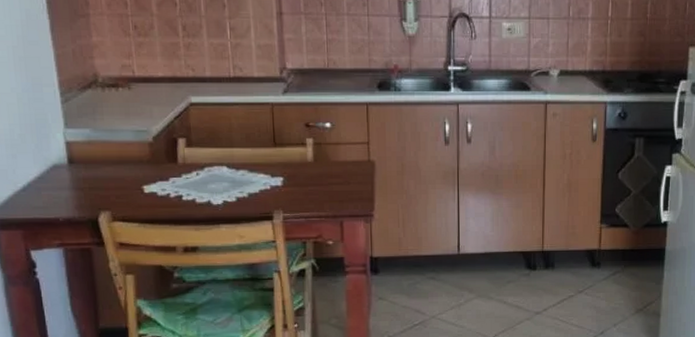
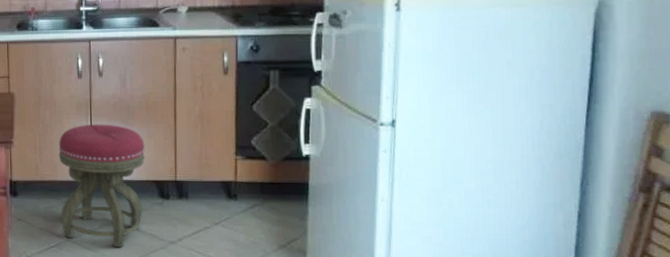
stool: none [423,194,513,321] -> present [58,124,145,247]

